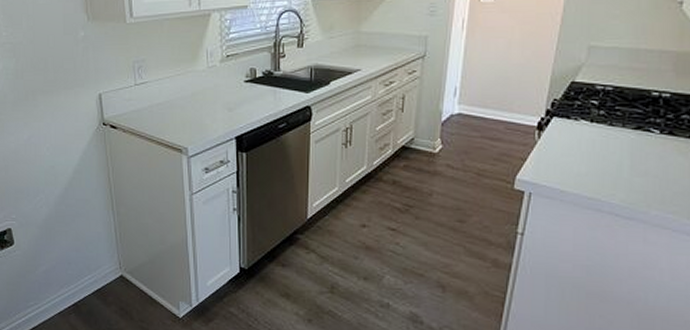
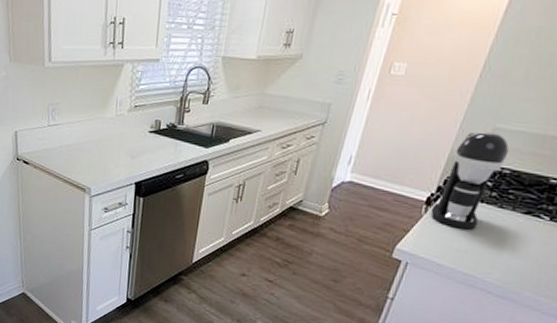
coffee maker: none [544,50,608,151] -> present [430,131,510,230]

